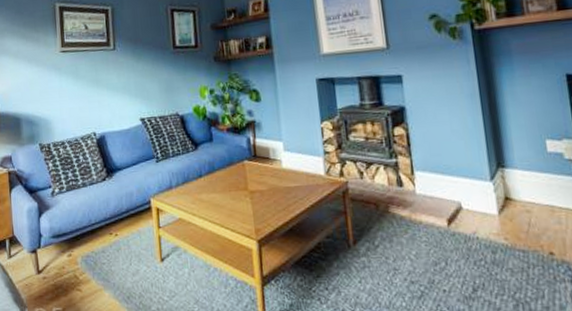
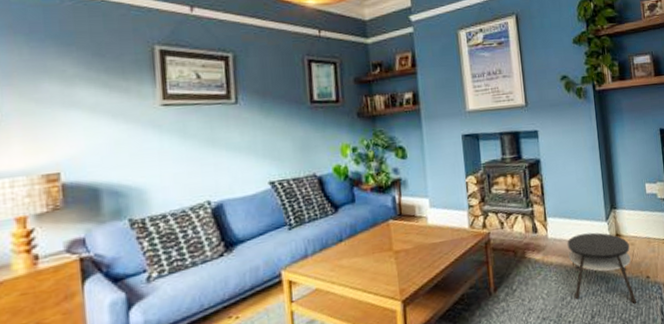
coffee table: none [440,192,537,284] -> present [567,232,637,305]

